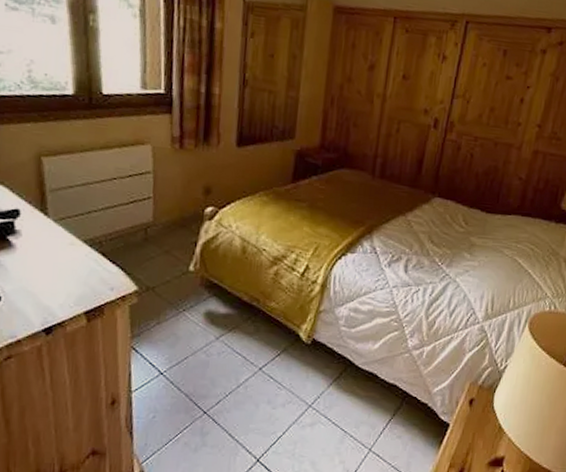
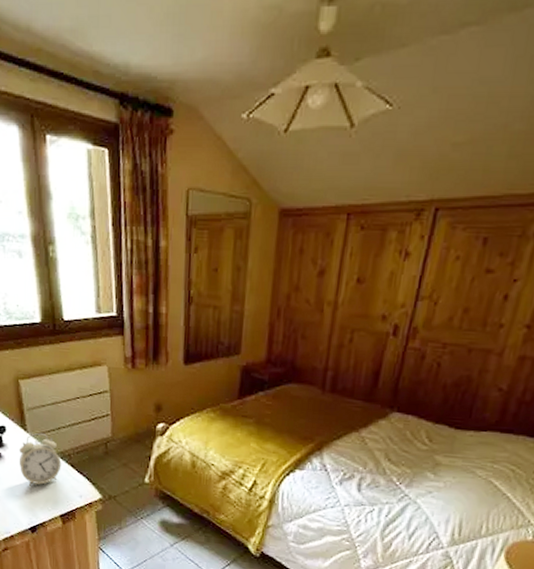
alarm clock: none [34,218,90,279] -> present [19,433,62,486]

